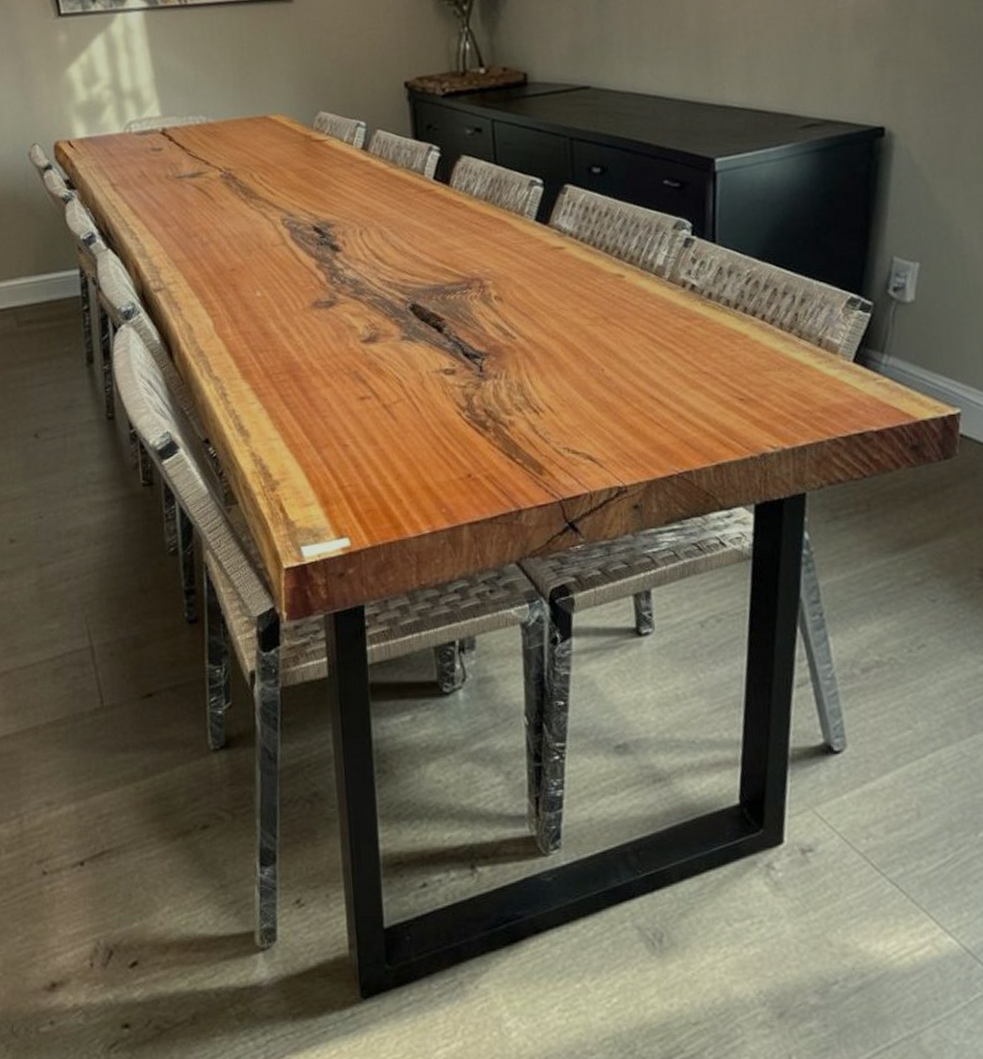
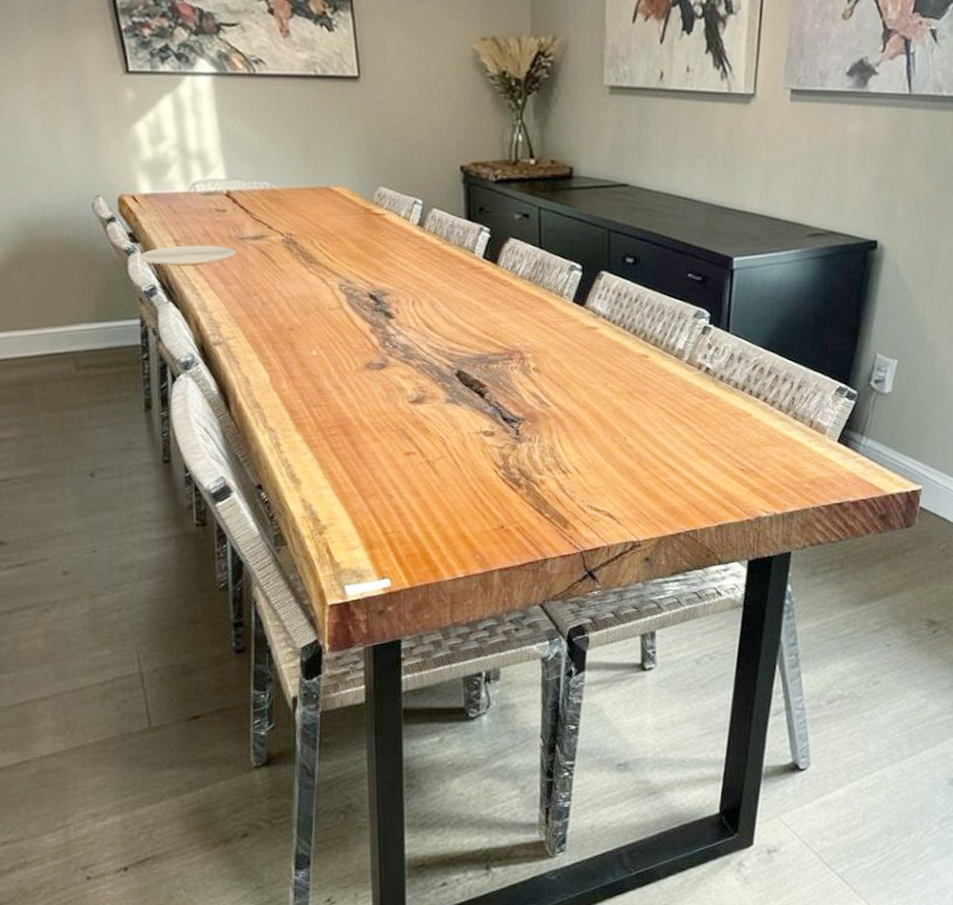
plate: none [77,186,175,211] -> present [139,245,237,266]

